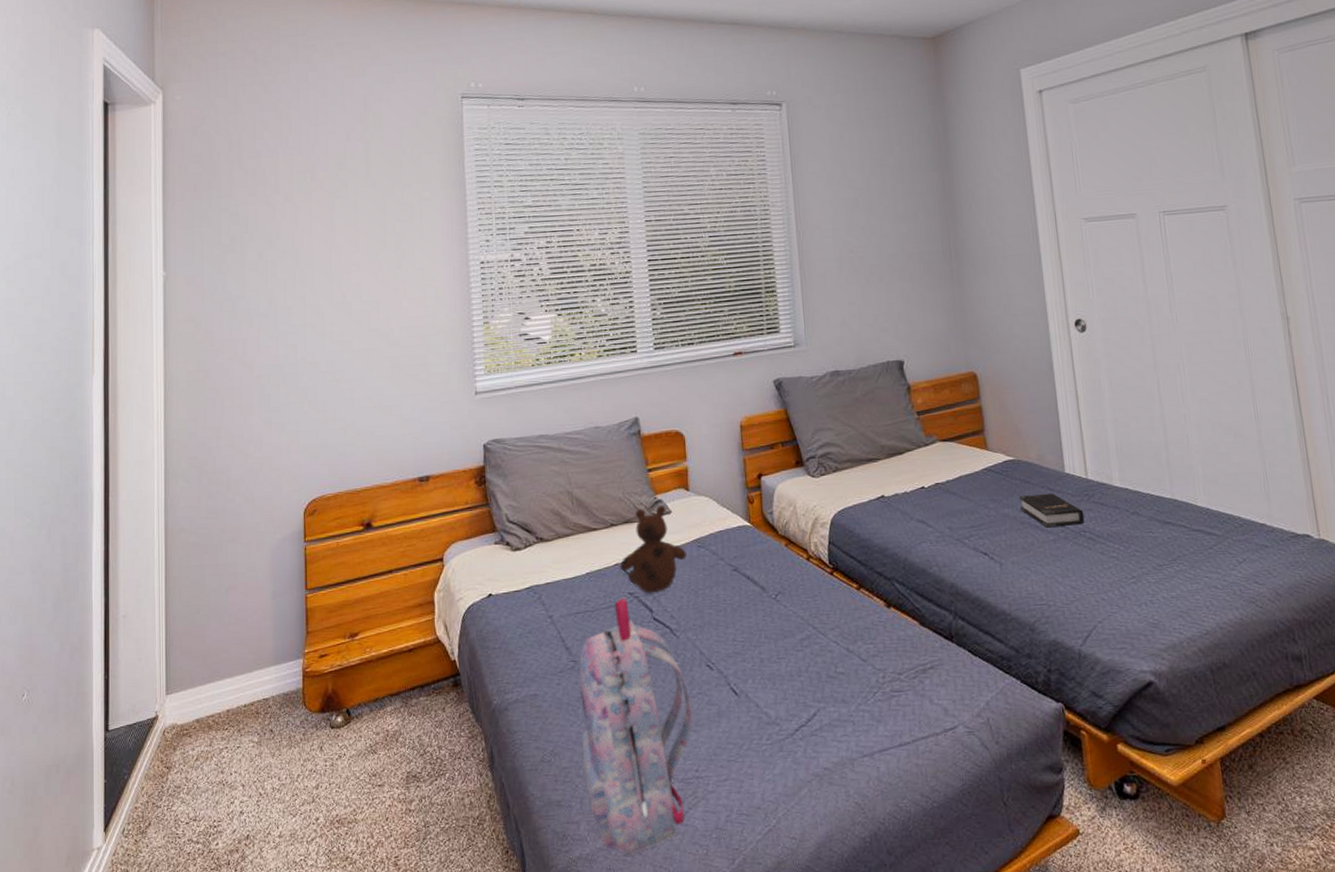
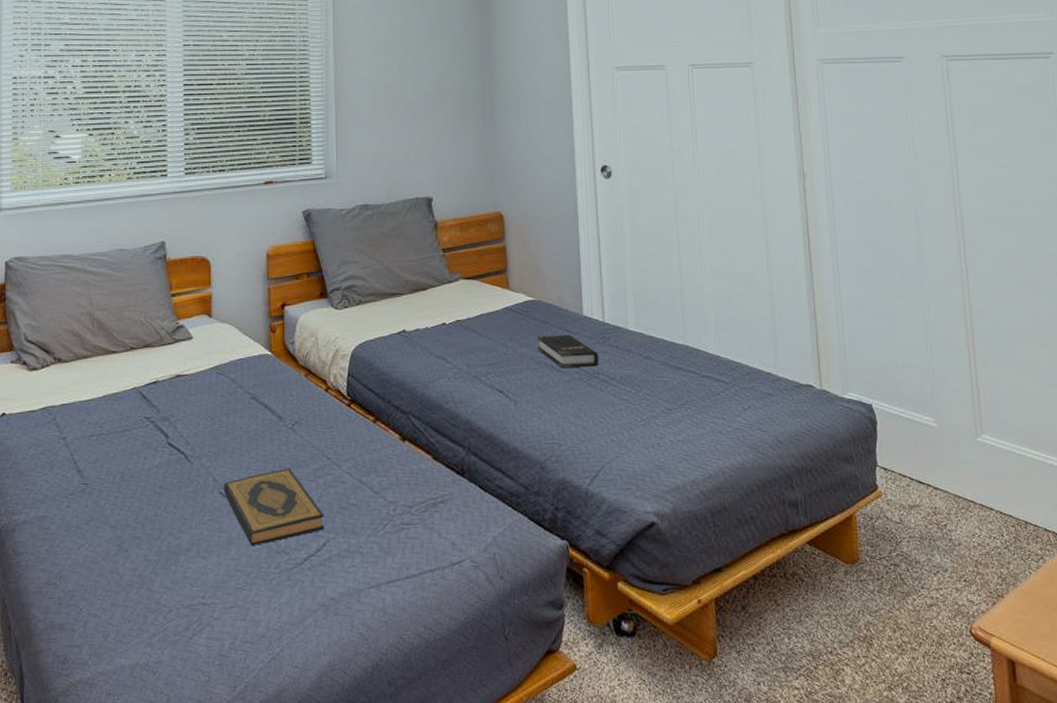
backpack: present [579,598,693,856] -> none [88,423,203,681]
teddy bear: present [619,505,687,593] -> none [137,330,205,418]
hardback book: none [710,638,814,717] -> present [223,468,324,545]

